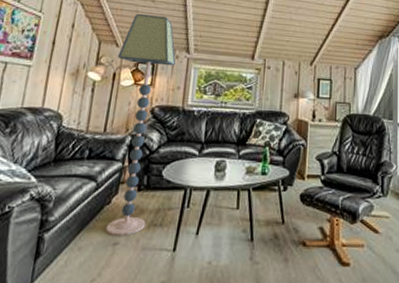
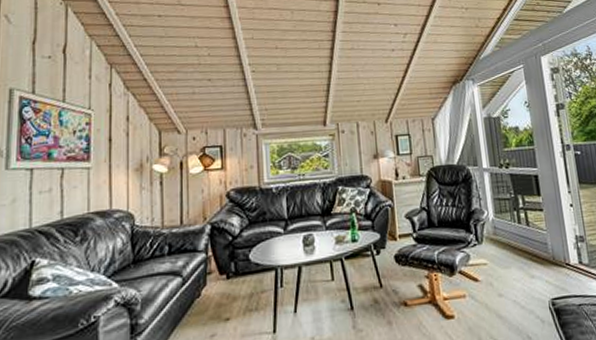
floor lamp: present [105,13,176,236] -> none [182,94,244,328]

